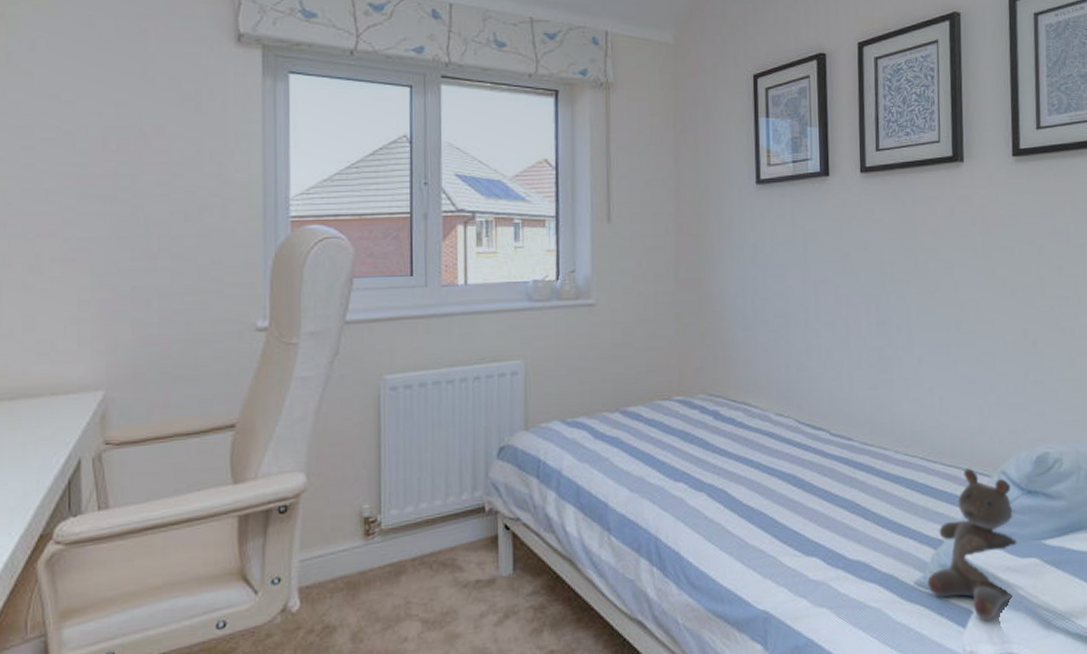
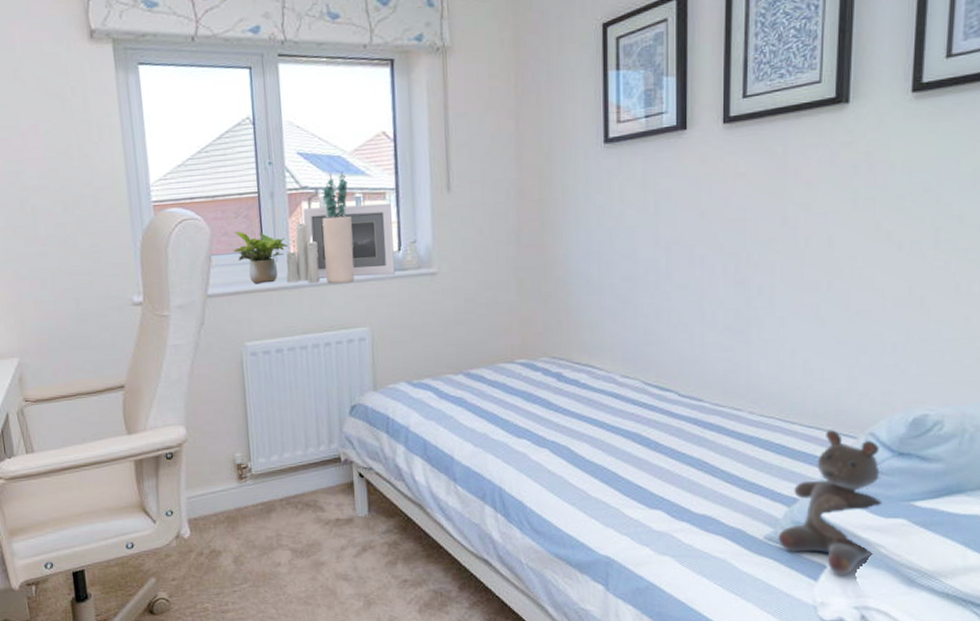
potted plant: none [378,252,440,311] -> present [233,231,288,284]
candle: none [435,240,472,312] -> present [286,216,320,284]
picture frame: none [457,230,552,306] -> present [302,203,395,278]
vase: none [478,195,510,313] -> present [322,171,355,284]

